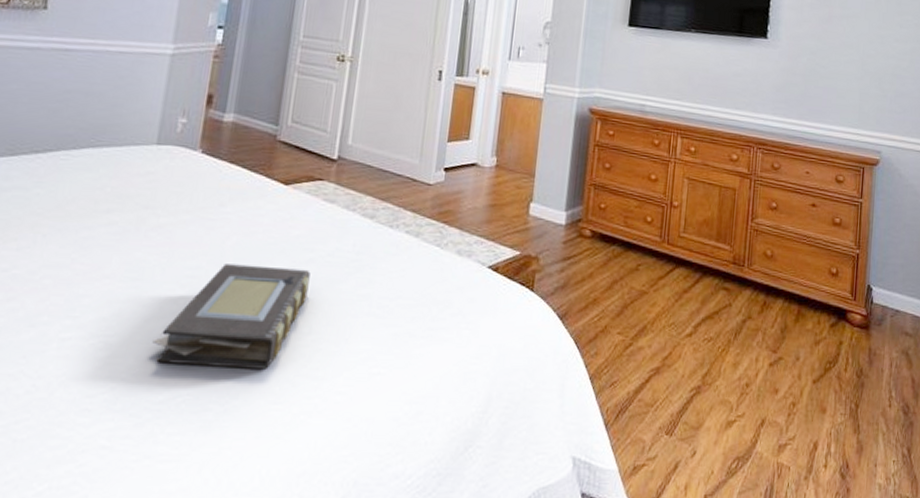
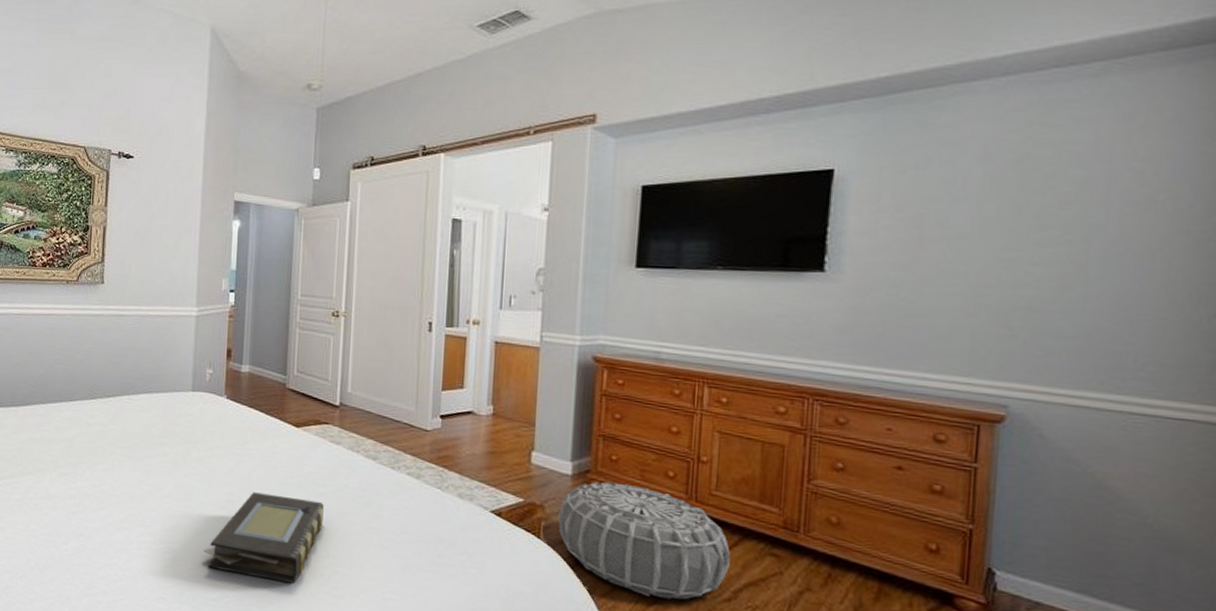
air purifier: none [550,229,693,340] -> present [558,481,730,600]

